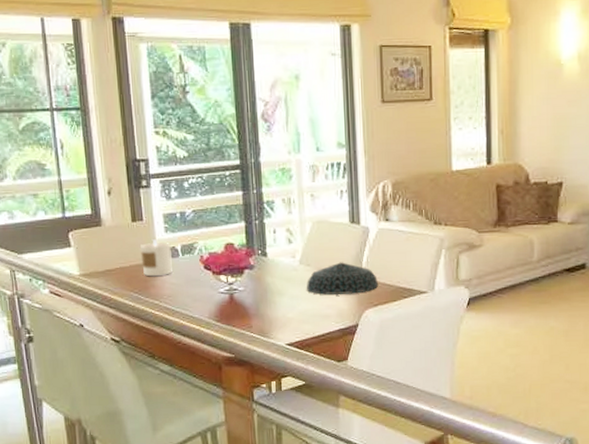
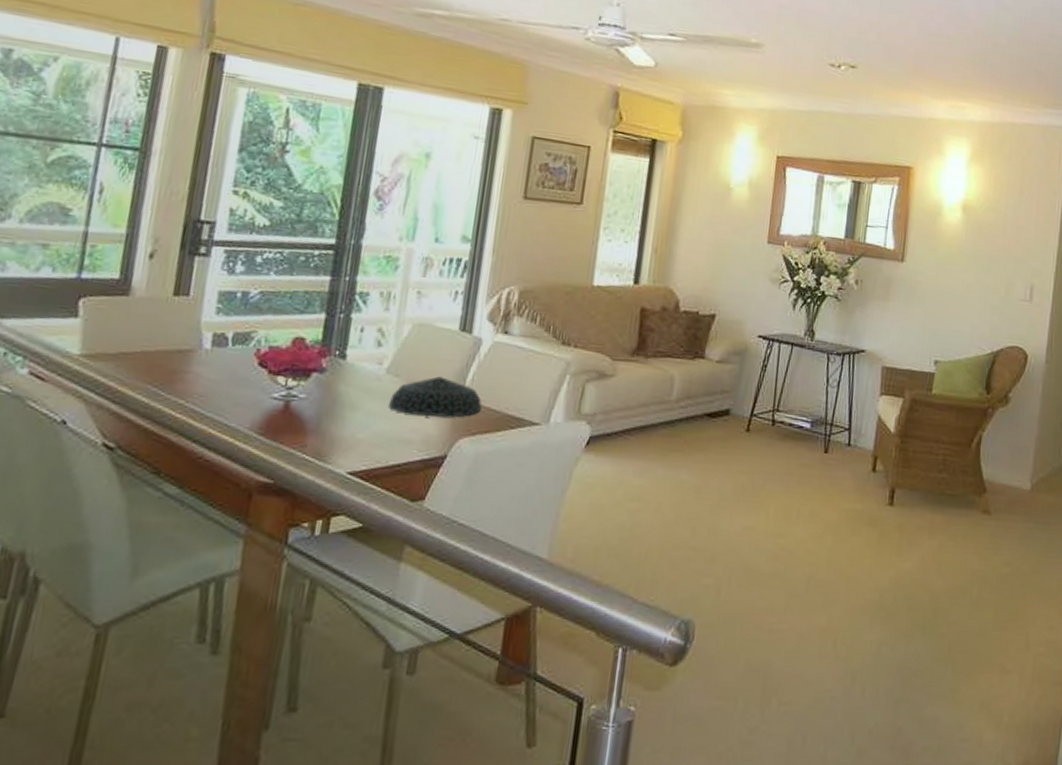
candle: present [141,239,172,276] -> none [172,321,220,368]

